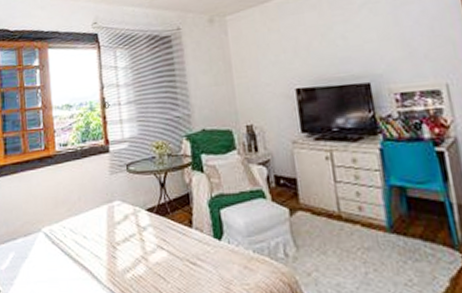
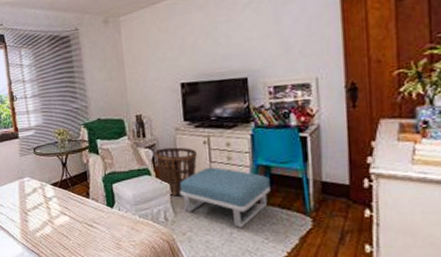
basket: none [269,163,320,226] -> present [155,147,197,197]
footstool: none [301,188,409,267] -> present [180,167,270,229]

